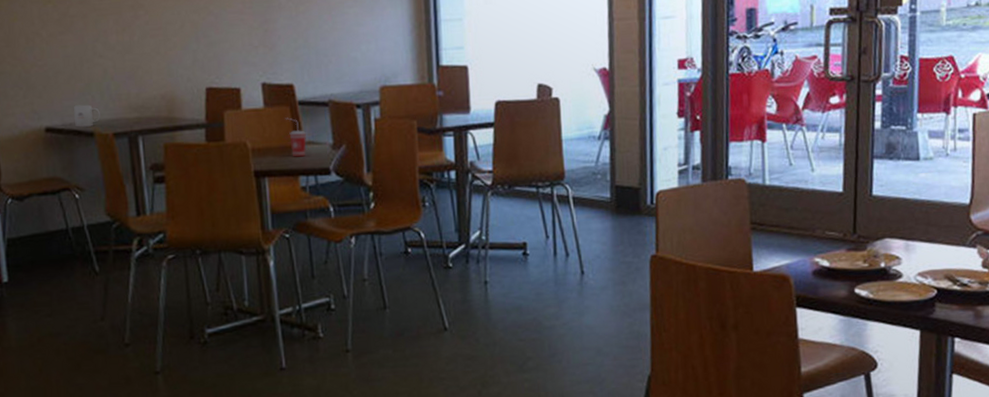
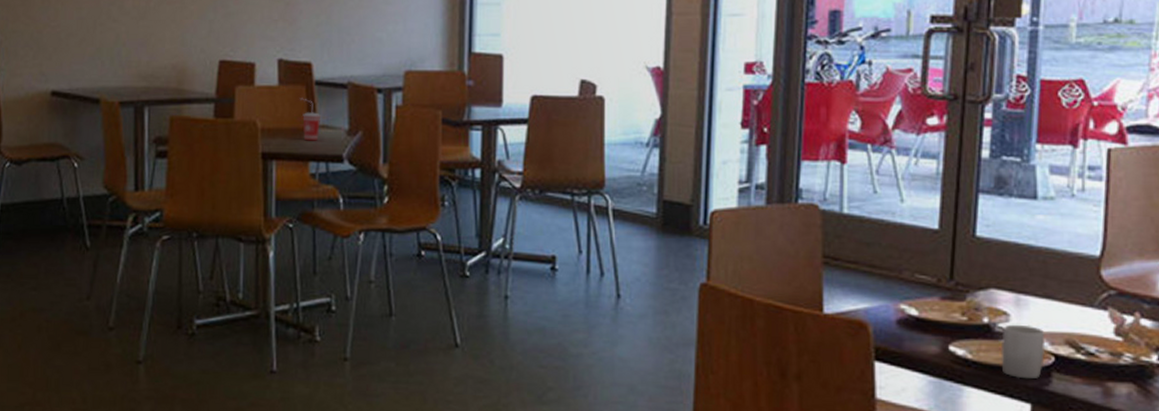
mug: present [73,104,101,127] -> none [81,70,108,93]
mug: none [895,266,930,311] -> present [1000,324,1046,380]

